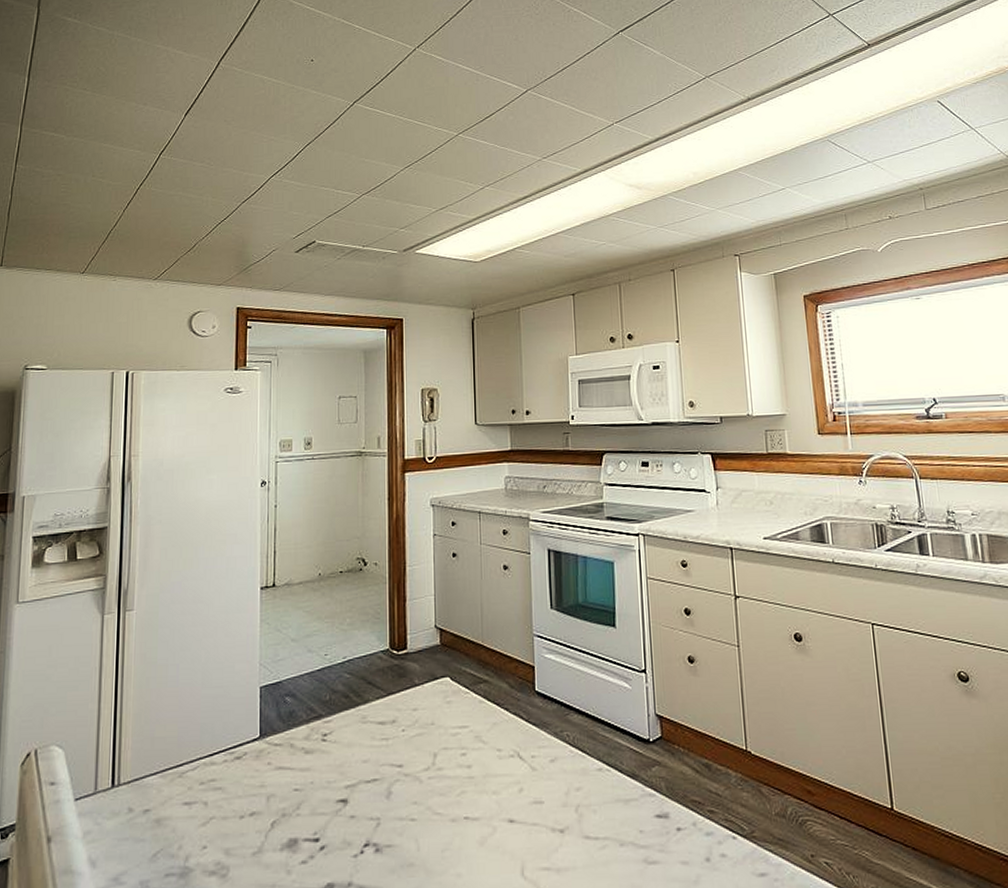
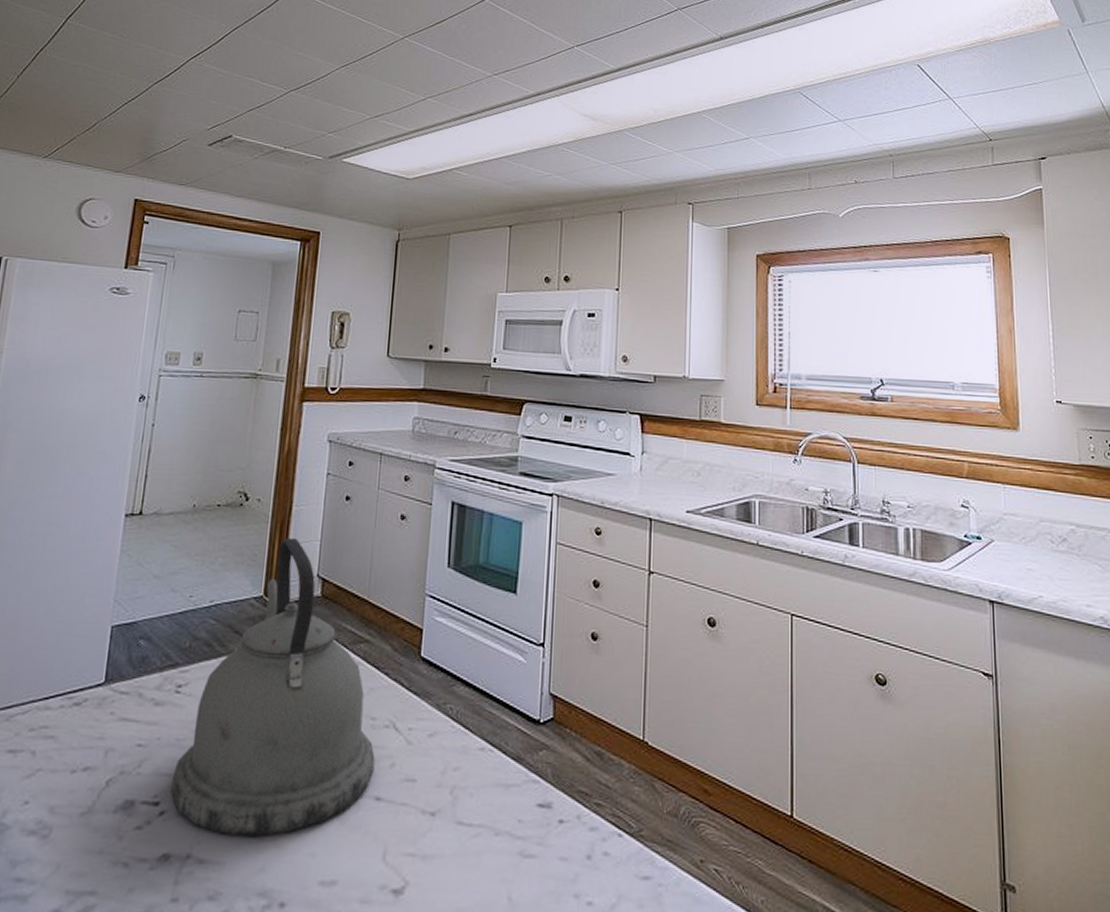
kettle: none [327,594,505,864] -> present [170,537,375,838]

